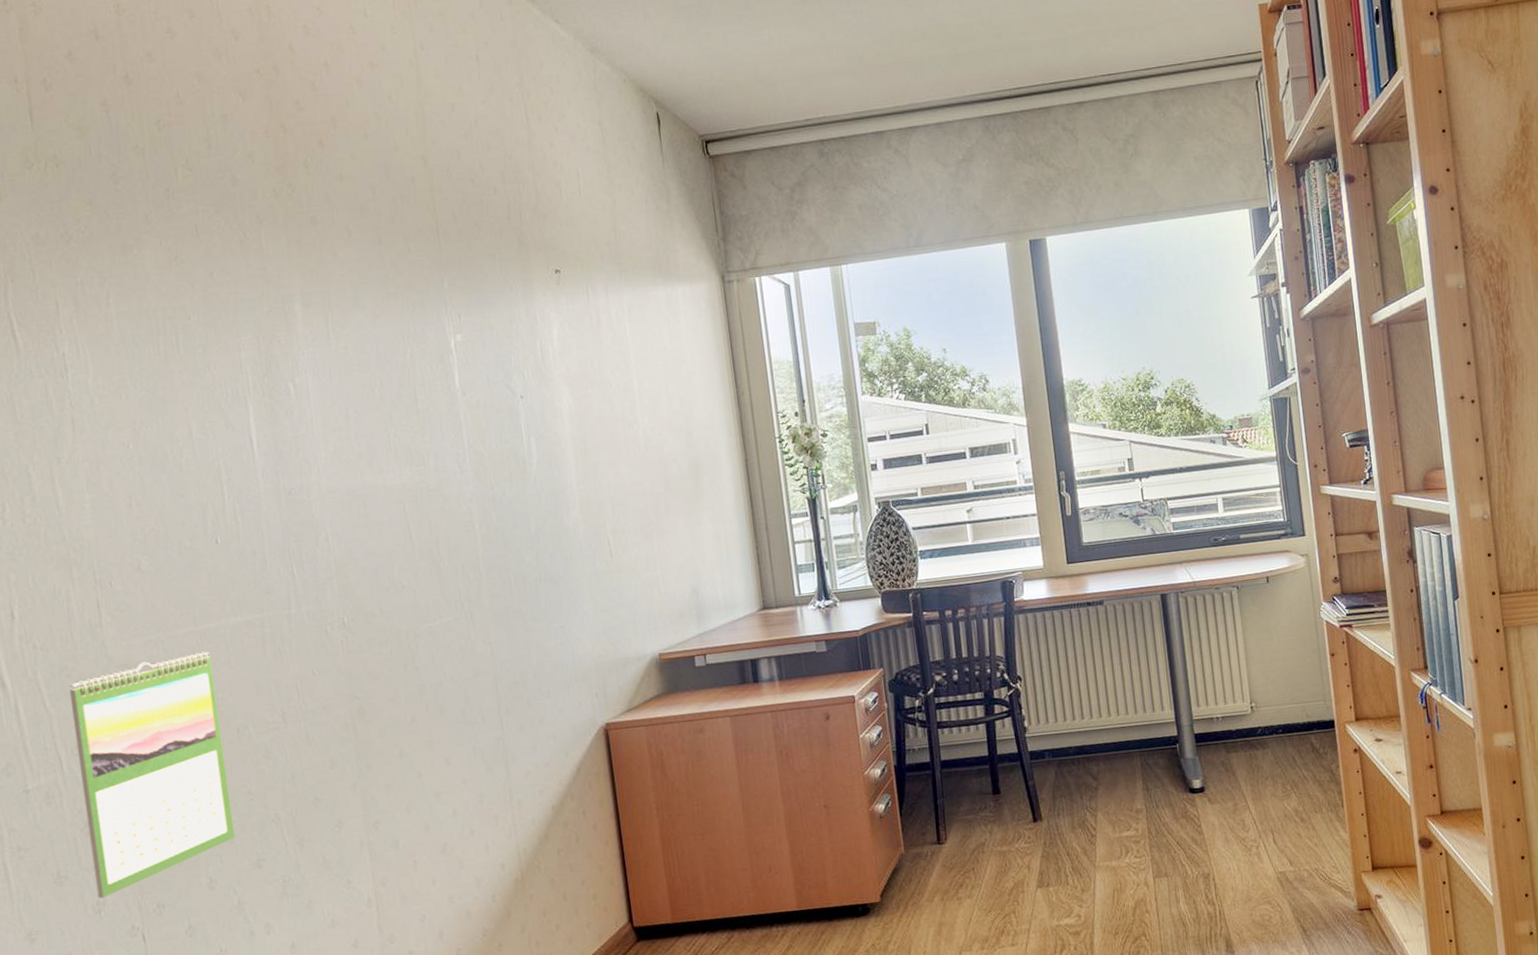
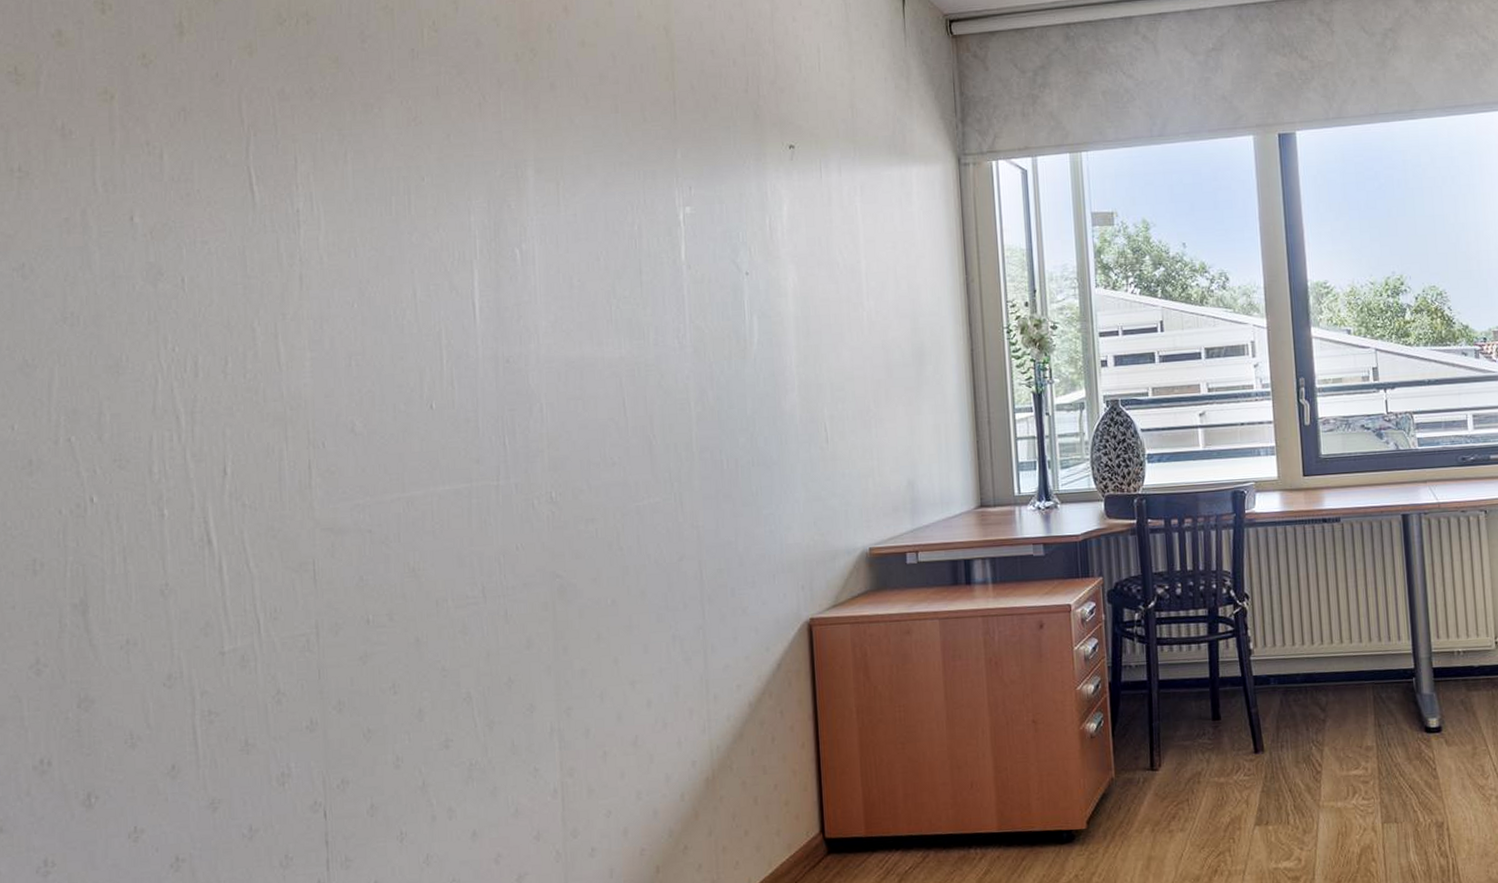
calendar: present [69,651,235,899] -> none [273,519,425,771]

